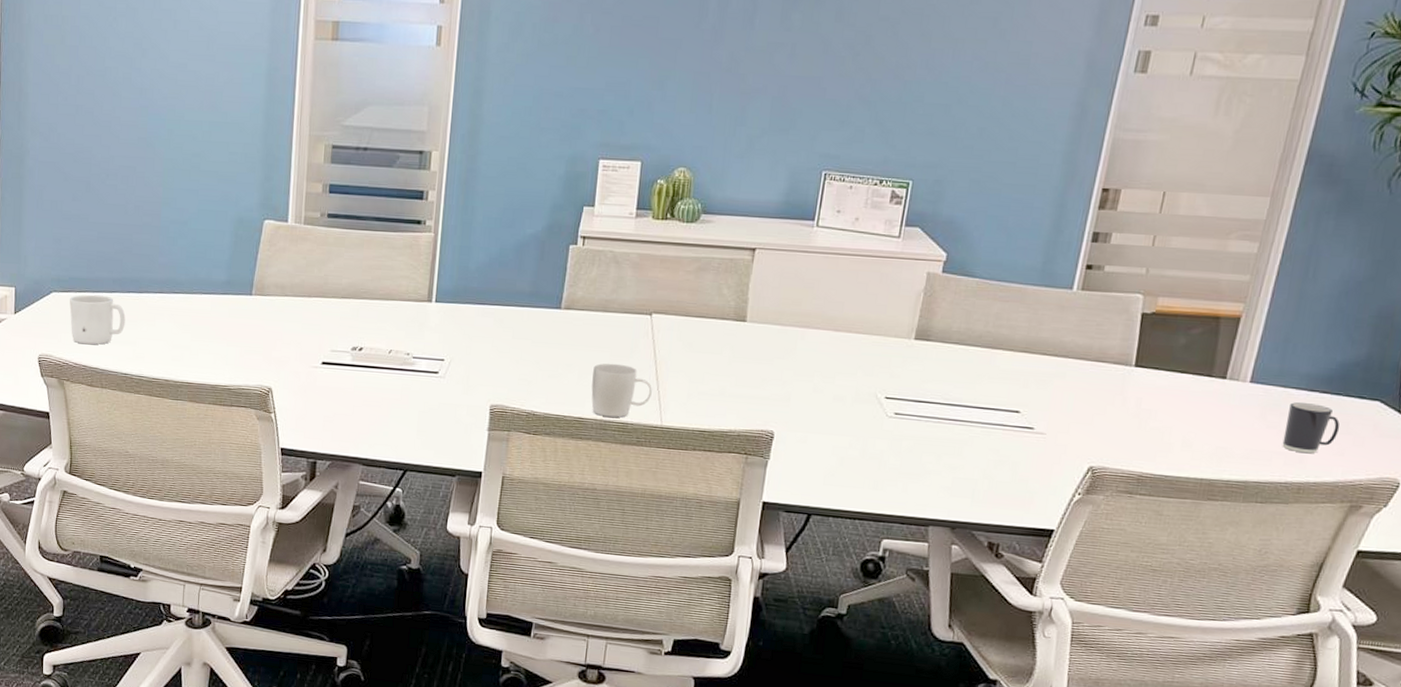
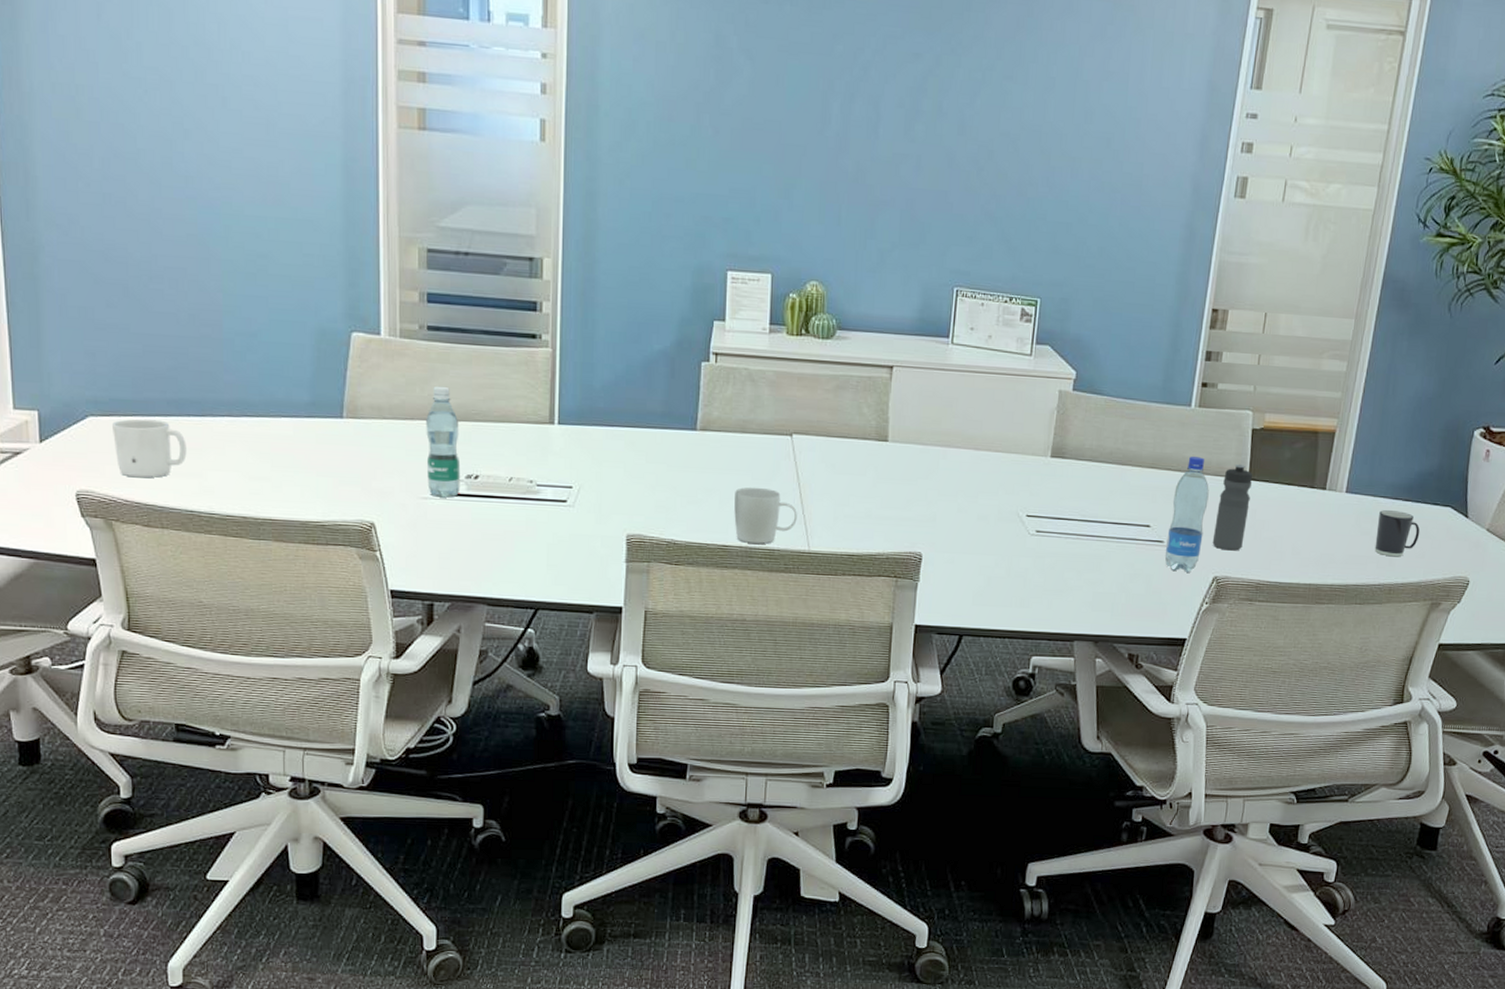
bottle: none [318,267,349,367] -> present [426,385,461,498]
bottle: none [1034,341,1089,461] -> present [1164,457,1209,572]
water bottle: none [1089,349,1140,441] -> present [1212,463,1252,551]

